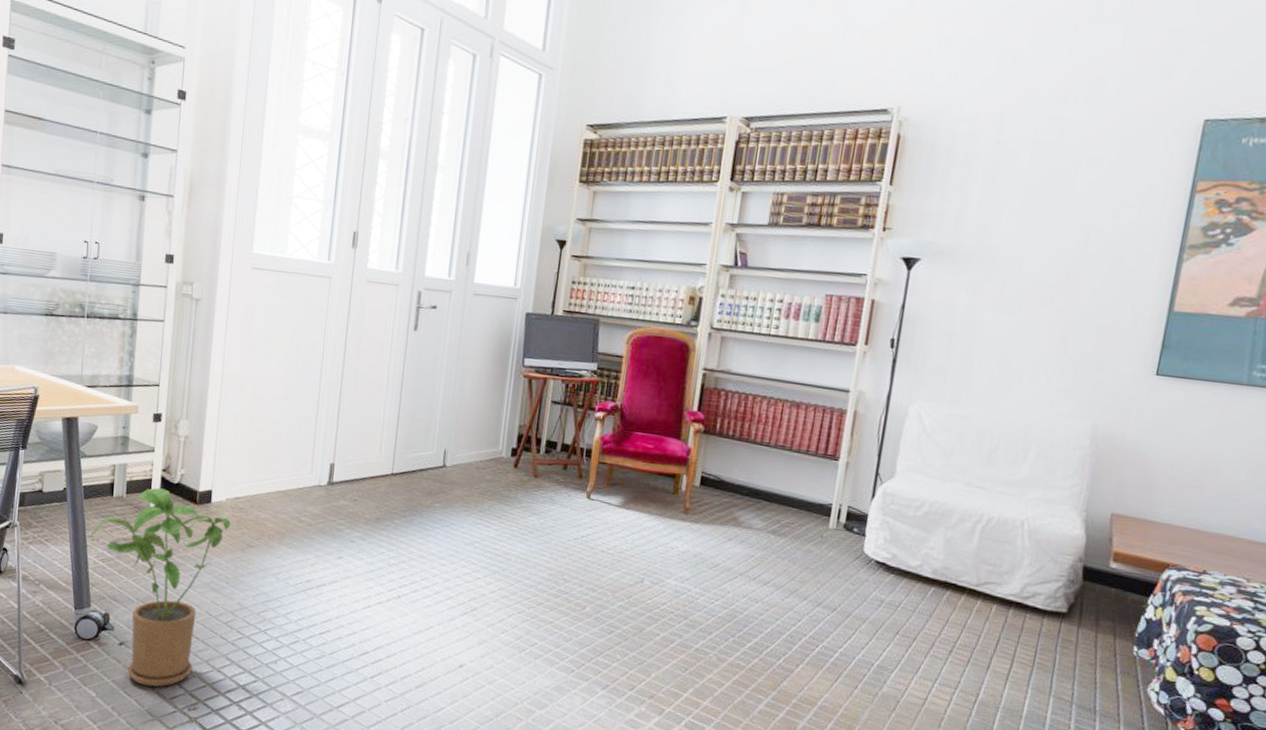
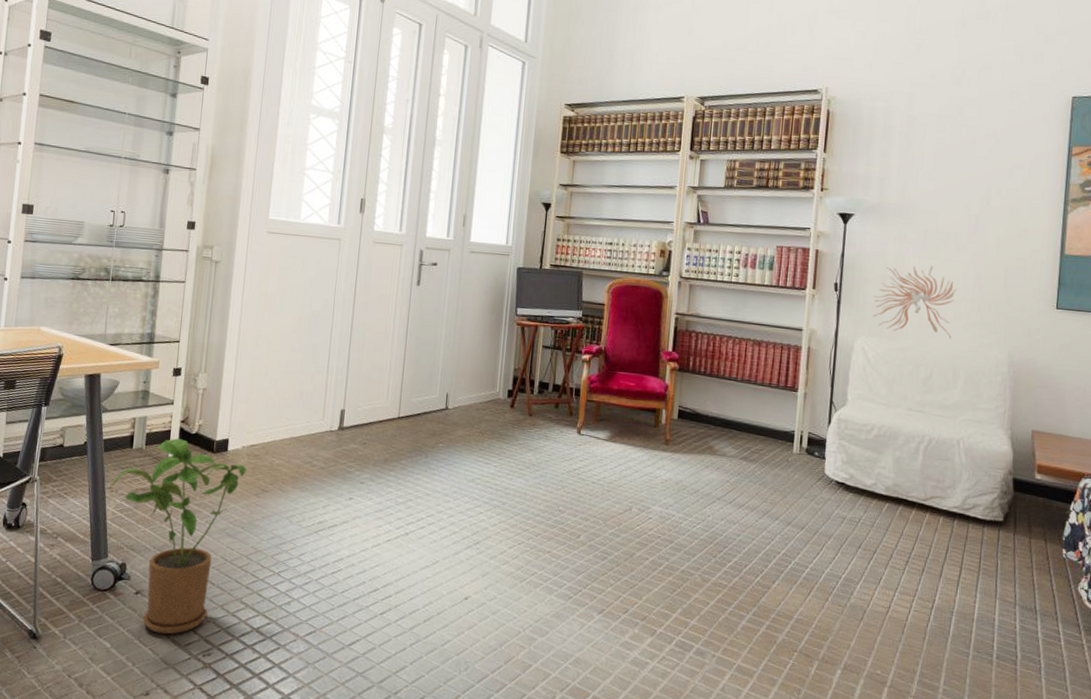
wall sculpture: none [933,321,1036,406] -> present [872,266,956,339]

